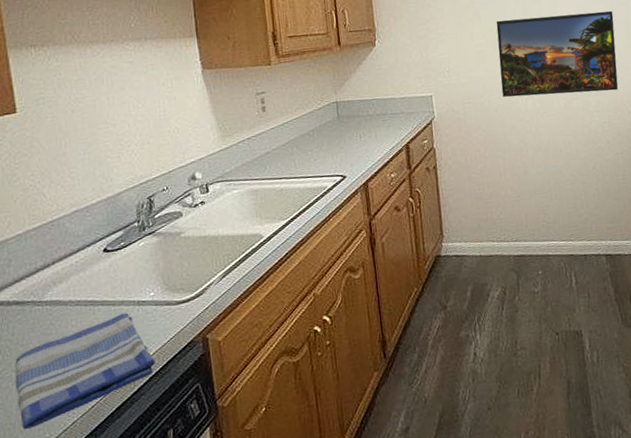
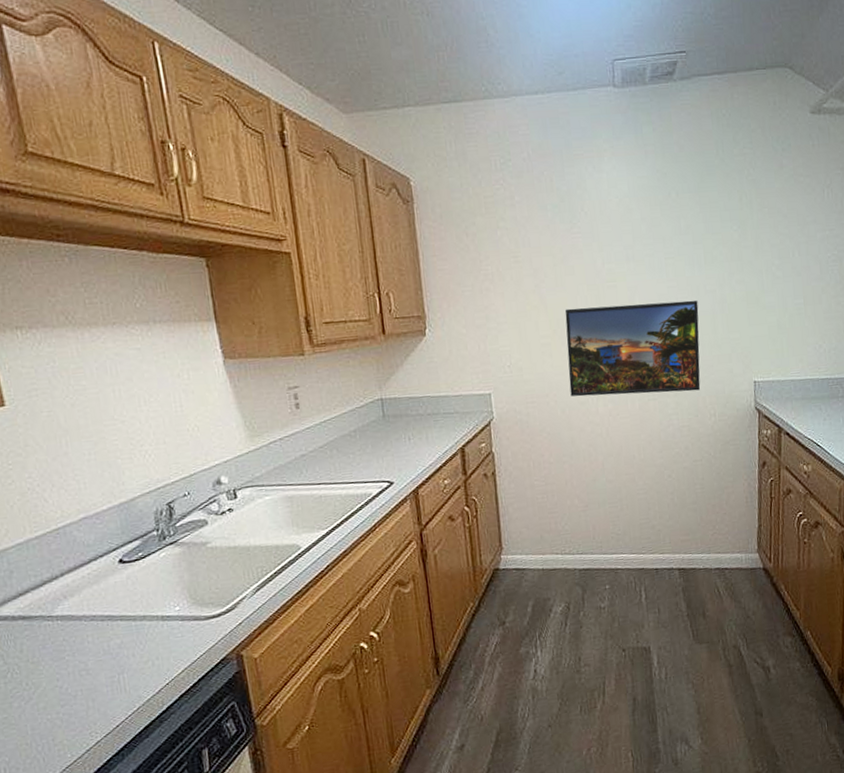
dish towel: present [15,313,155,429] -> none [26,628,185,749]

